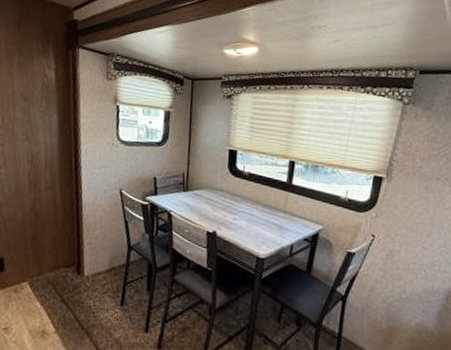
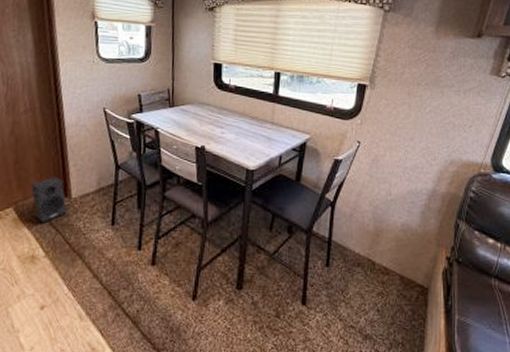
speaker: none [46,254,79,300] -> present [31,177,67,224]

